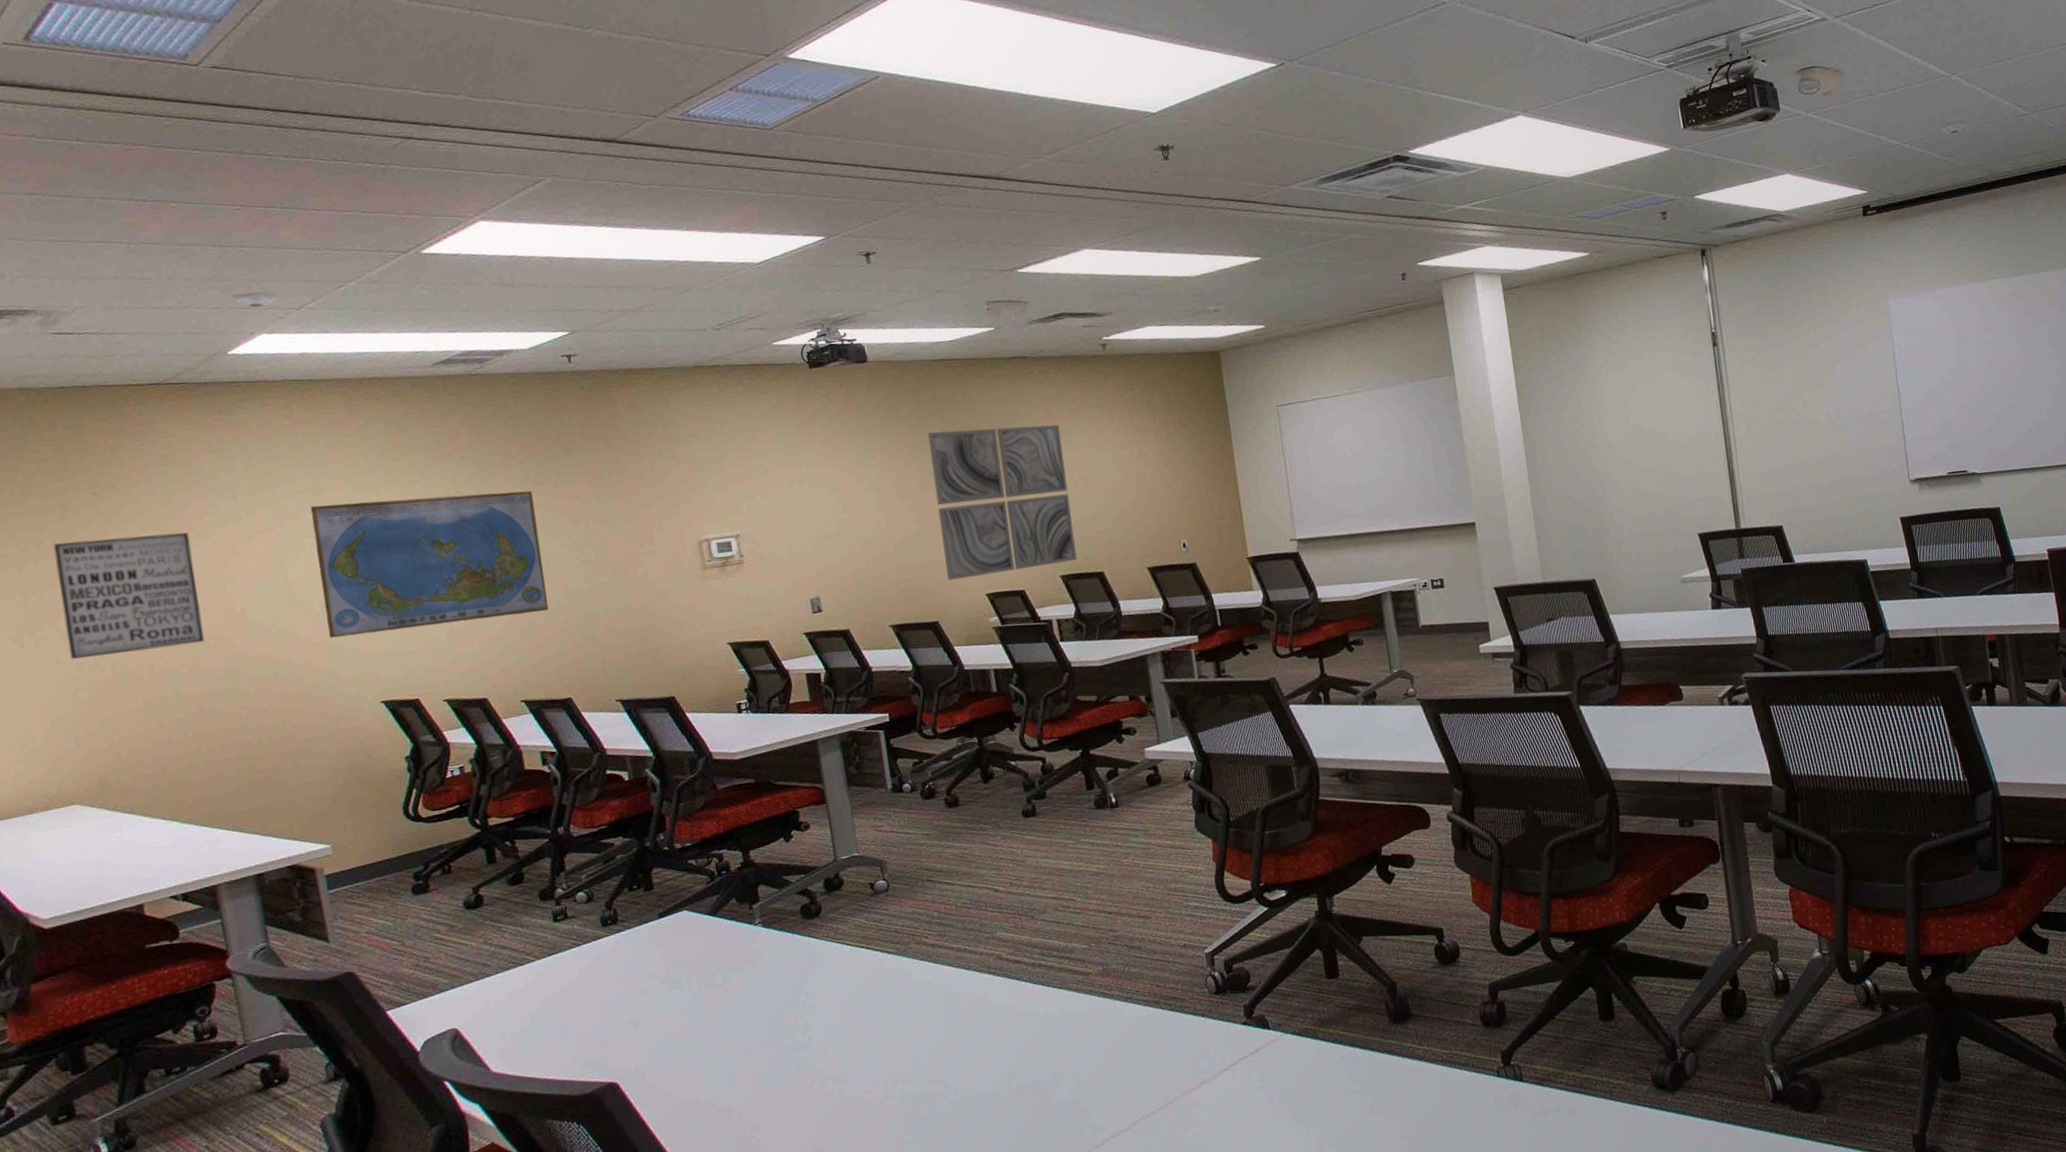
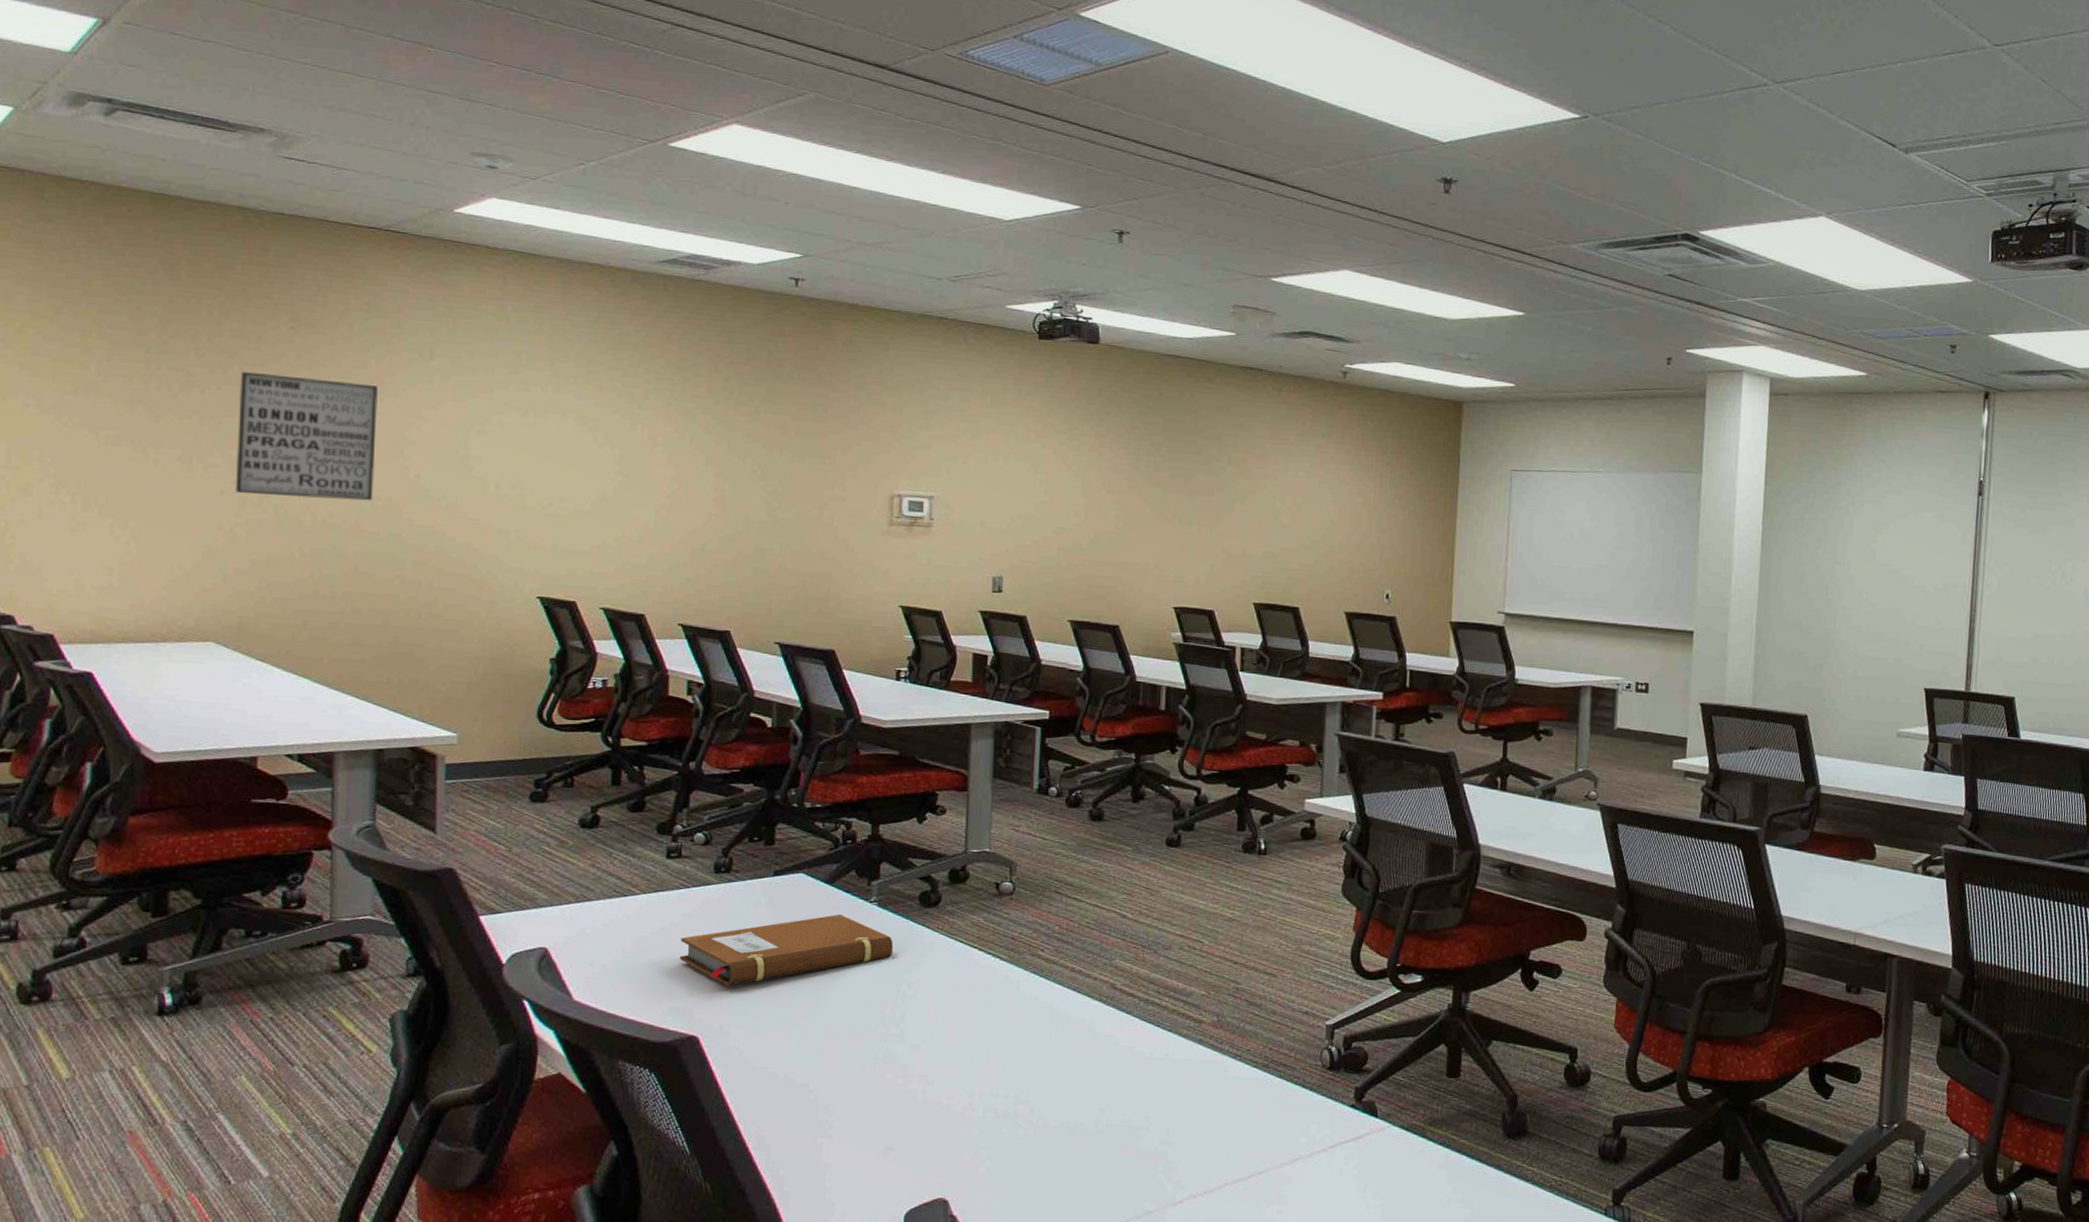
world map: present [310,490,549,638] -> none [498,383,733,537]
notebook: none [583,941,786,1030] -> present [679,914,893,986]
wall art: present [927,424,1077,581] -> none [1138,428,1283,591]

